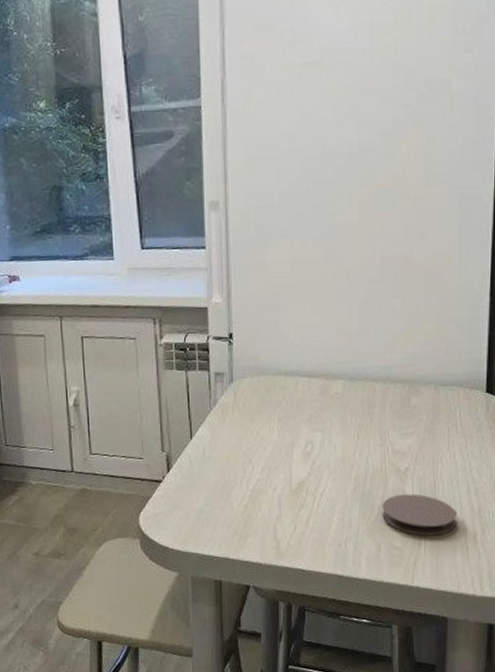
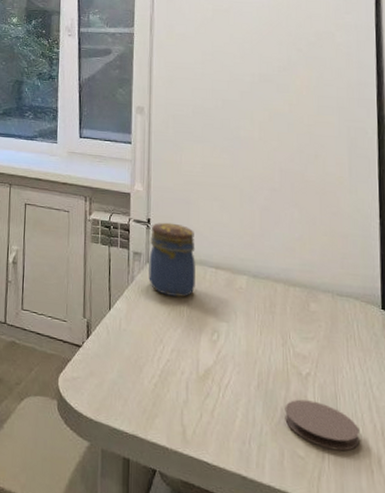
jar: none [233,334,286,414] -> present [149,222,195,297]

